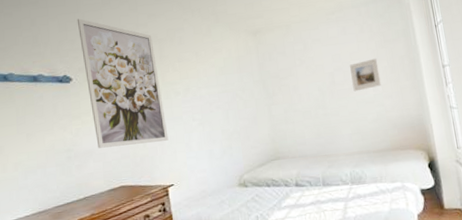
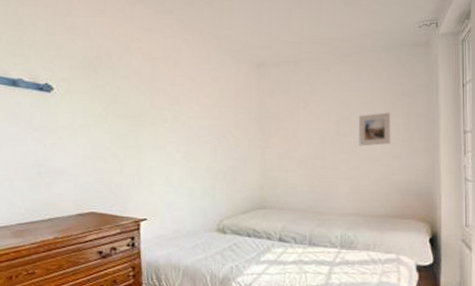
wall art: present [77,18,169,148] -> none [67,23,148,170]

